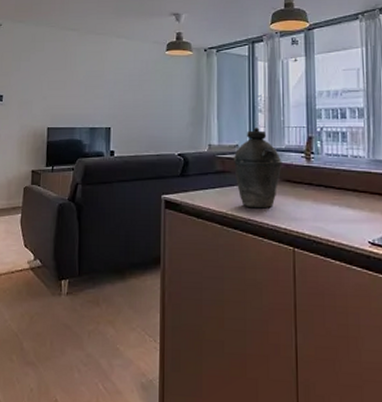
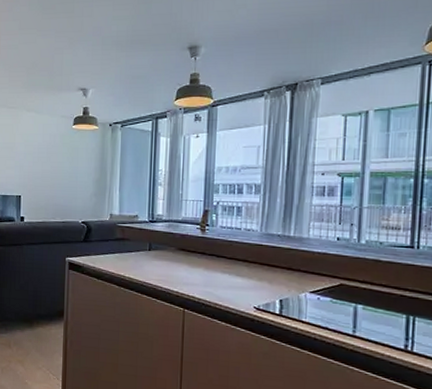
kettle: present [233,128,282,209] -> none [132,200,178,274]

